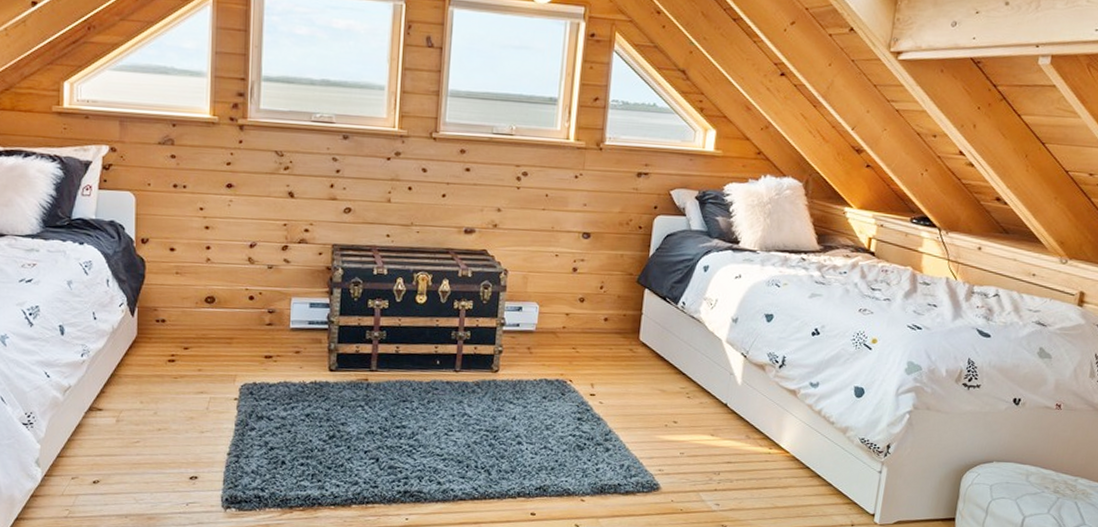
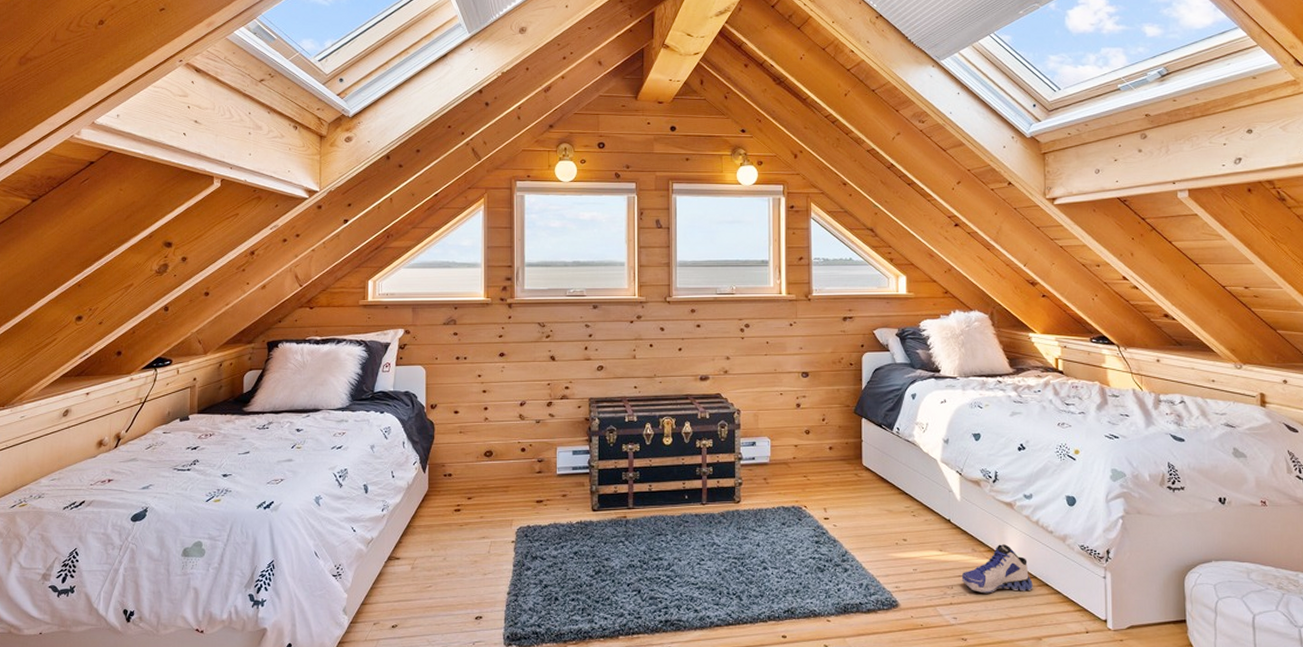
sneaker: none [730,432,805,482] -> present [961,544,1033,594]

